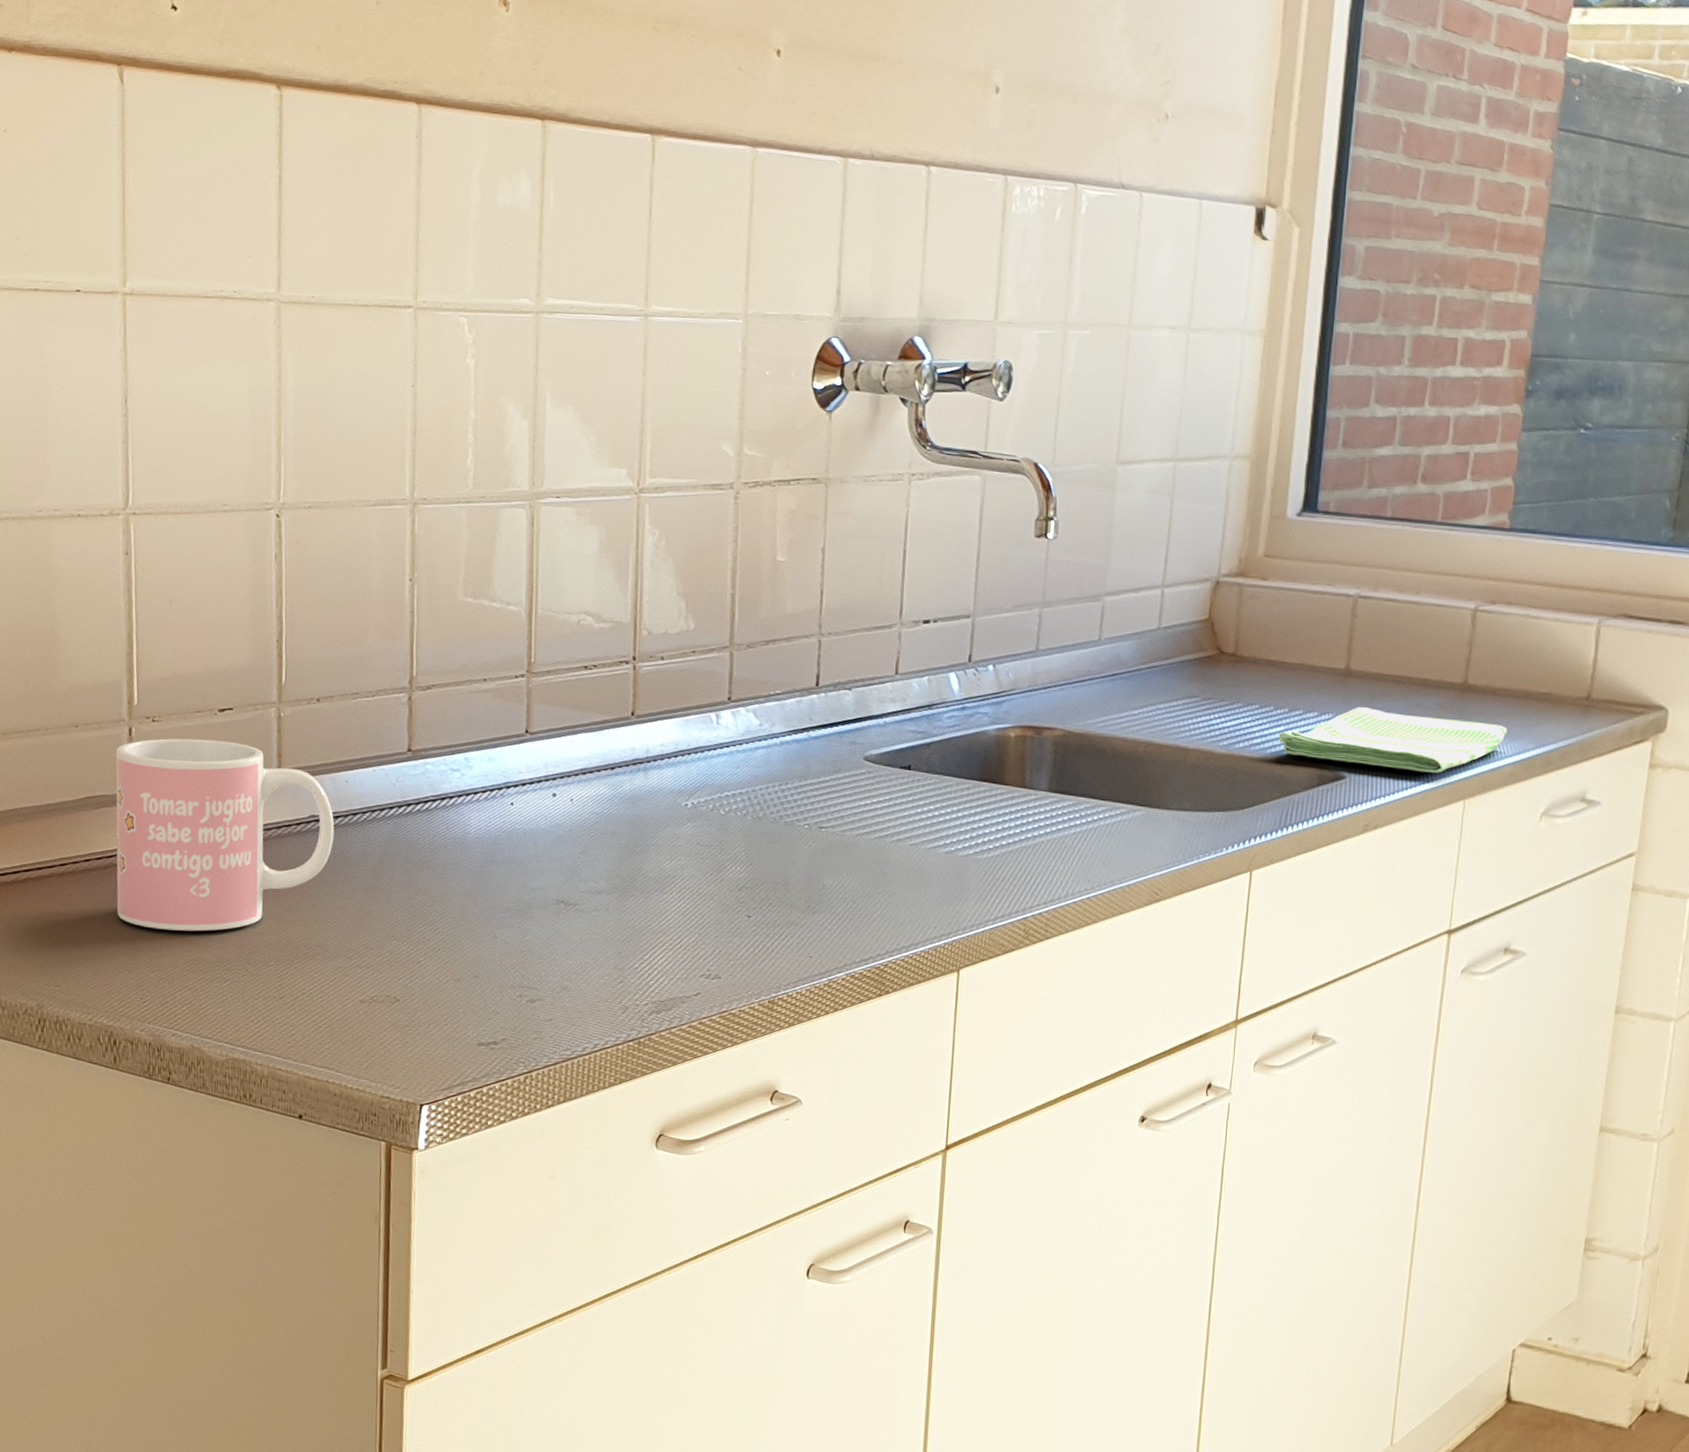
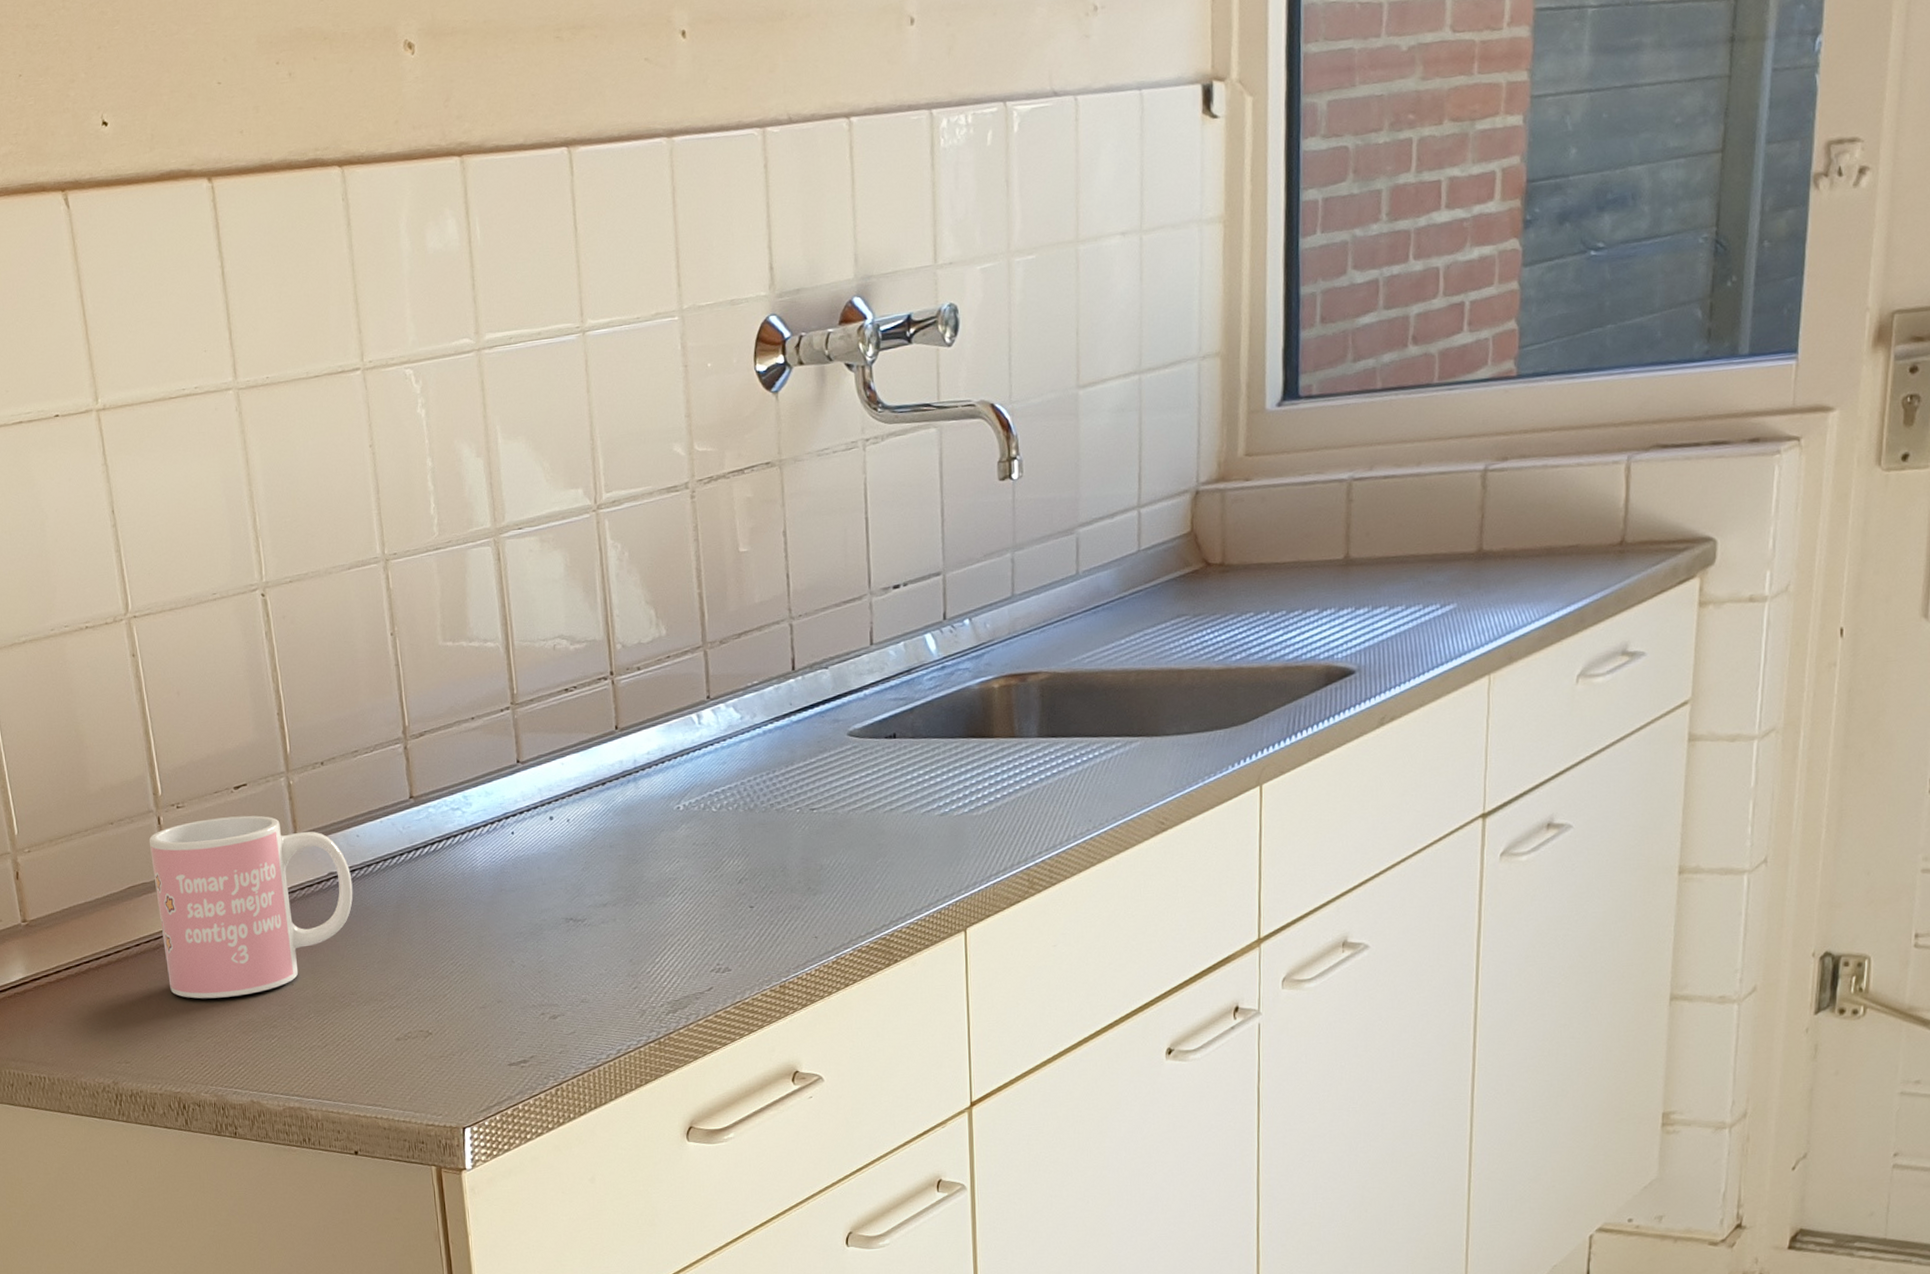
dish towel: present [1278,707,1508,773] -> none [1277,588,1532,659]

